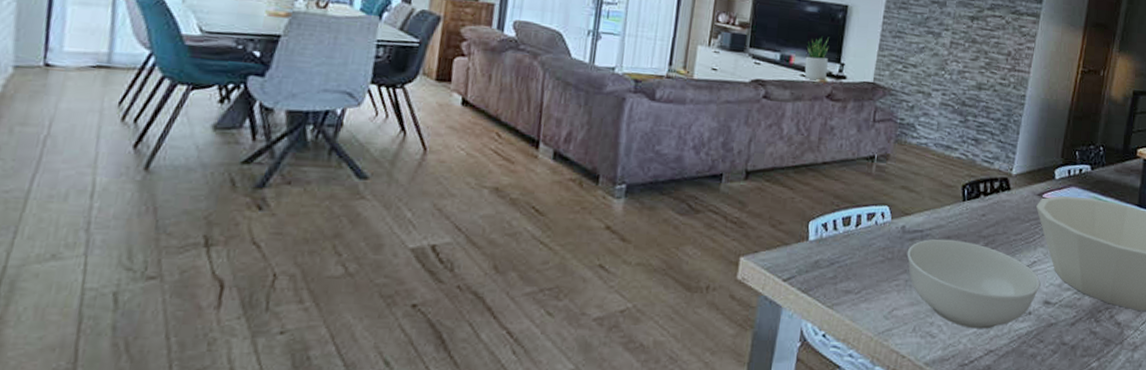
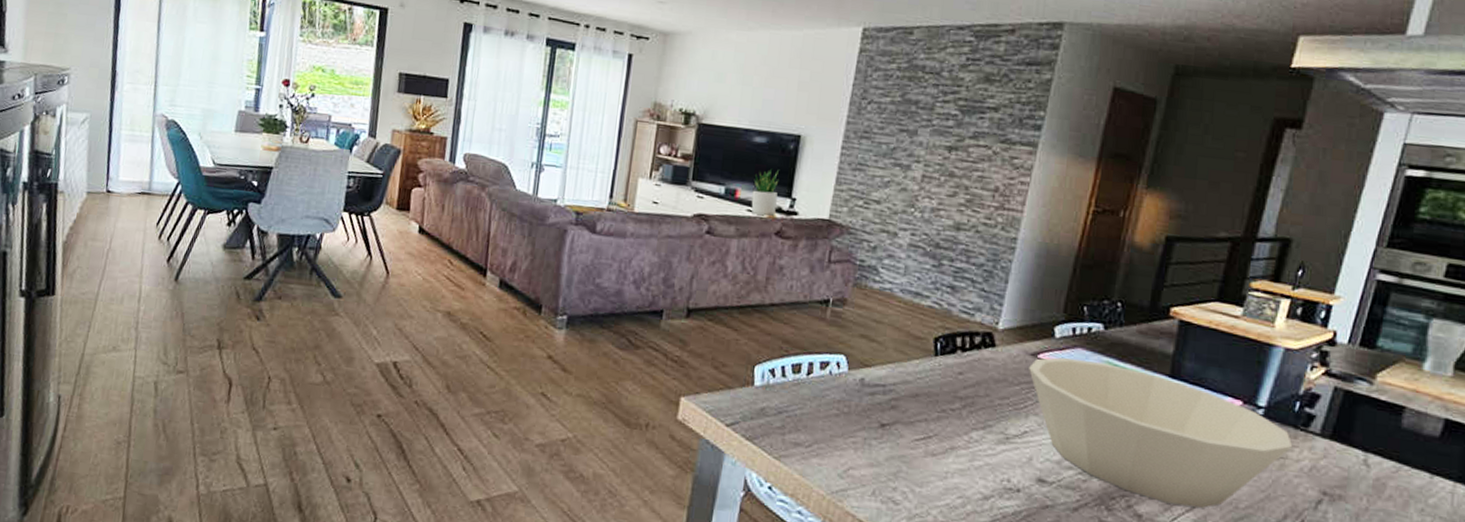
bowl: present [907,238,1041,329] -> none [866,395,1033,503]

